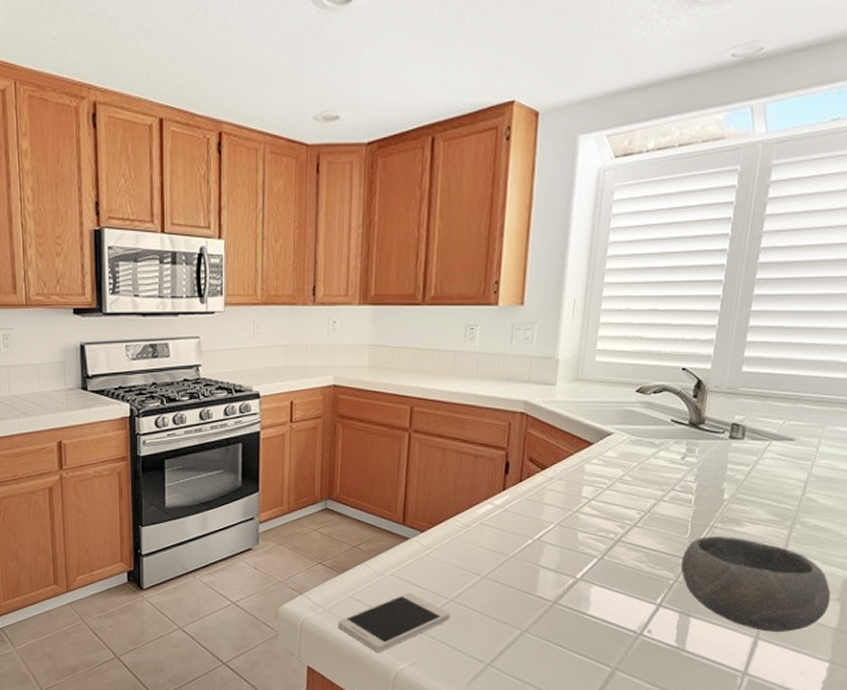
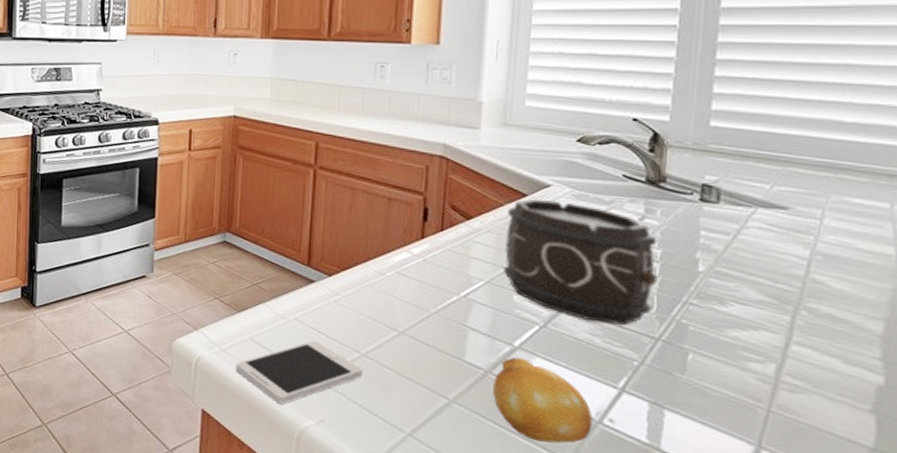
fruit: none [558,587,636,656] -> present [493,357,593,444]
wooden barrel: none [570,446,694,550] -> present [503,199,658,325]
bowl: present [681,537,831,632] -> none [647,313,861,445]

